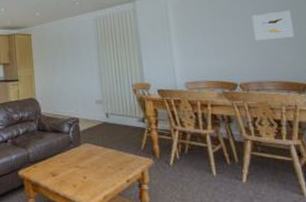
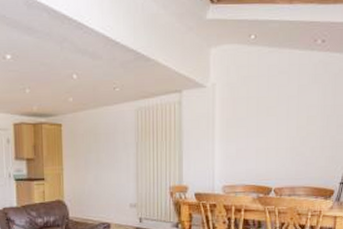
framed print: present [251,10,294,41] -> none [295,112,332,144]

